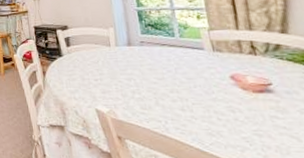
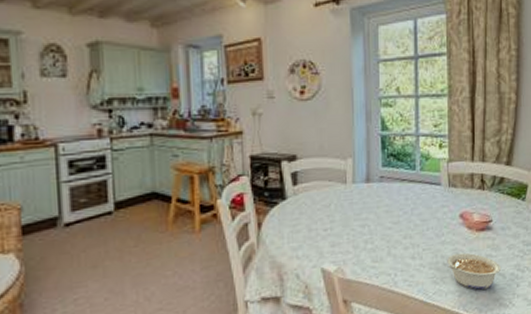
legume: none [220,111,294,149] -> present [446,252,502,290]

